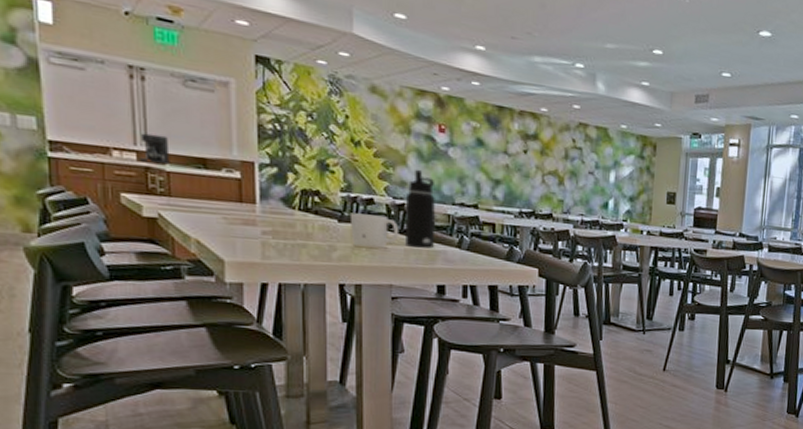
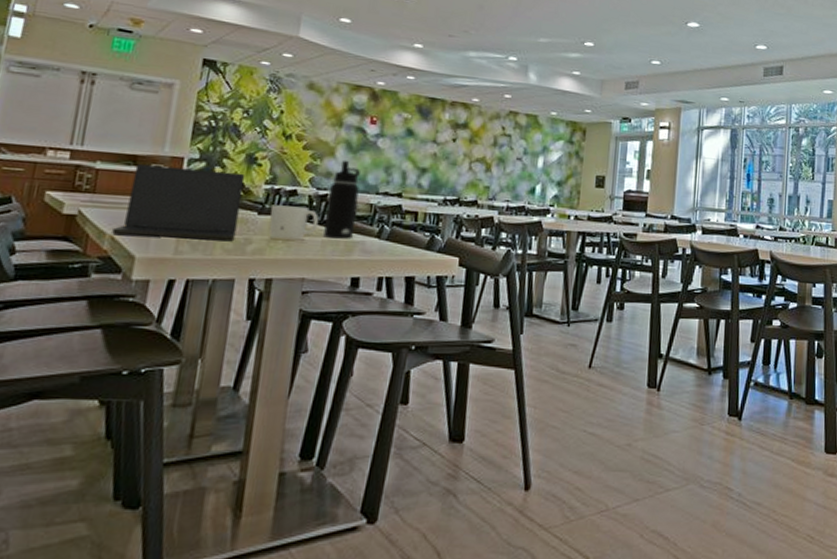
coffee maker: present [140,133,170,165] -> none [72,133,104,163]
laptop: none [197,168,320,248] -> present [112,164,245,242]

